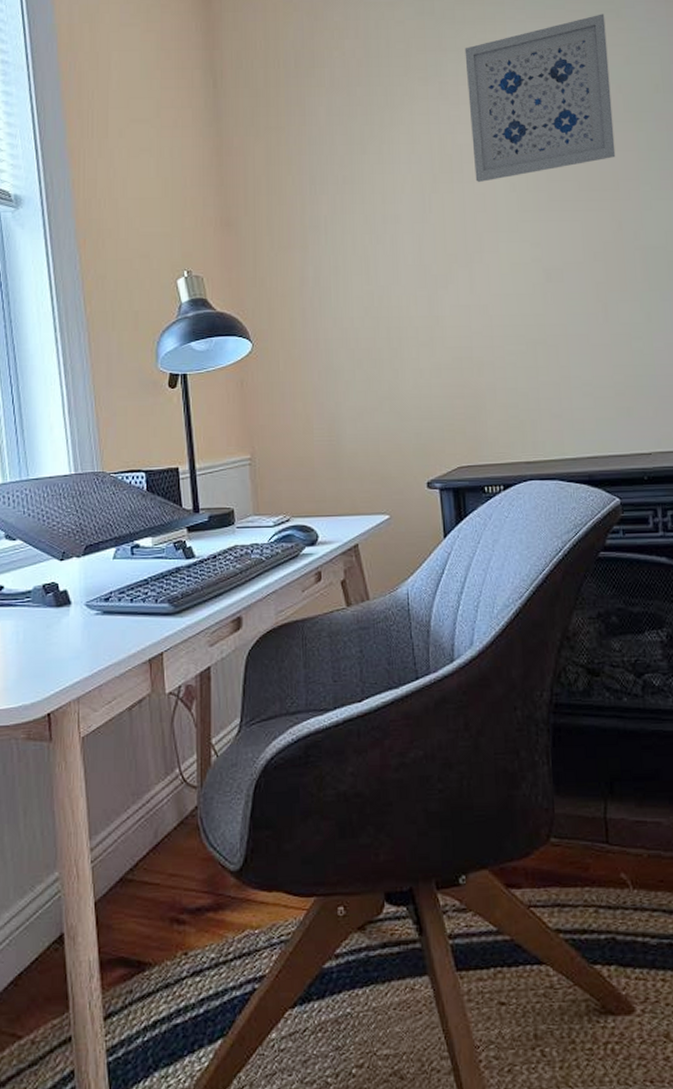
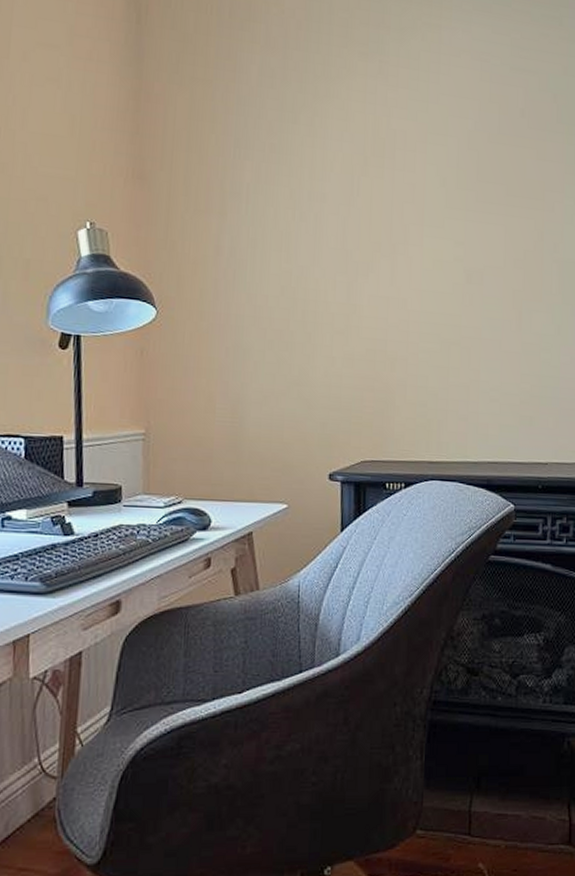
wall art: present [464,14,616,183] -> none [407,19,548,173]

